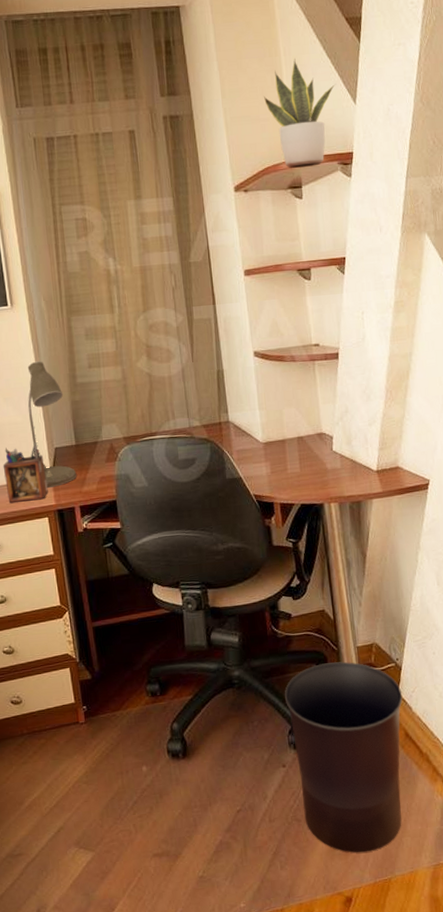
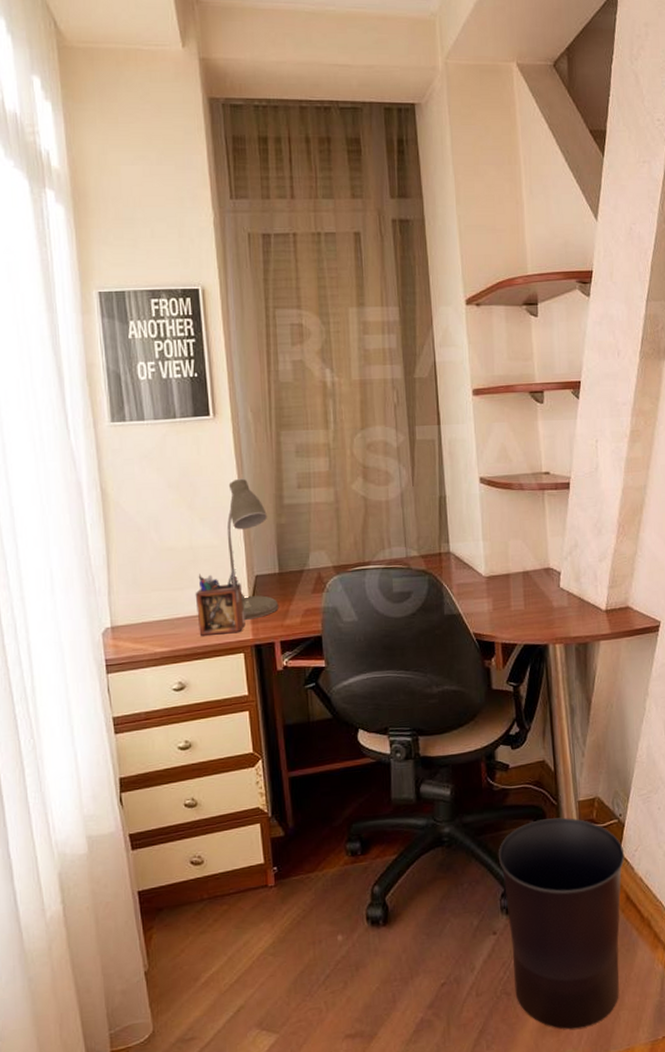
potted plant: present [264,58,336,169] -> none [501,168,577,285]

